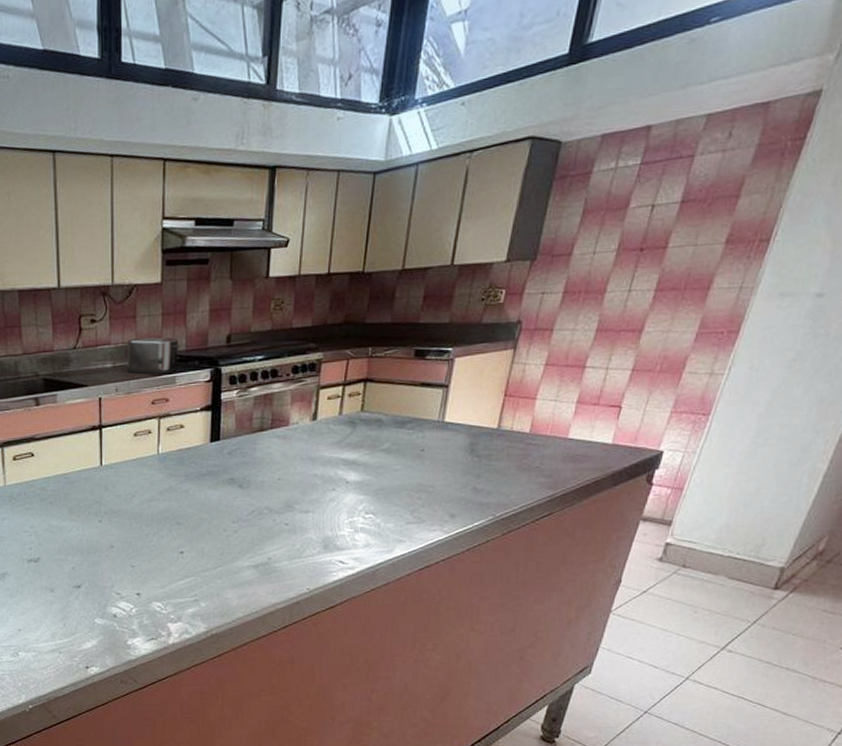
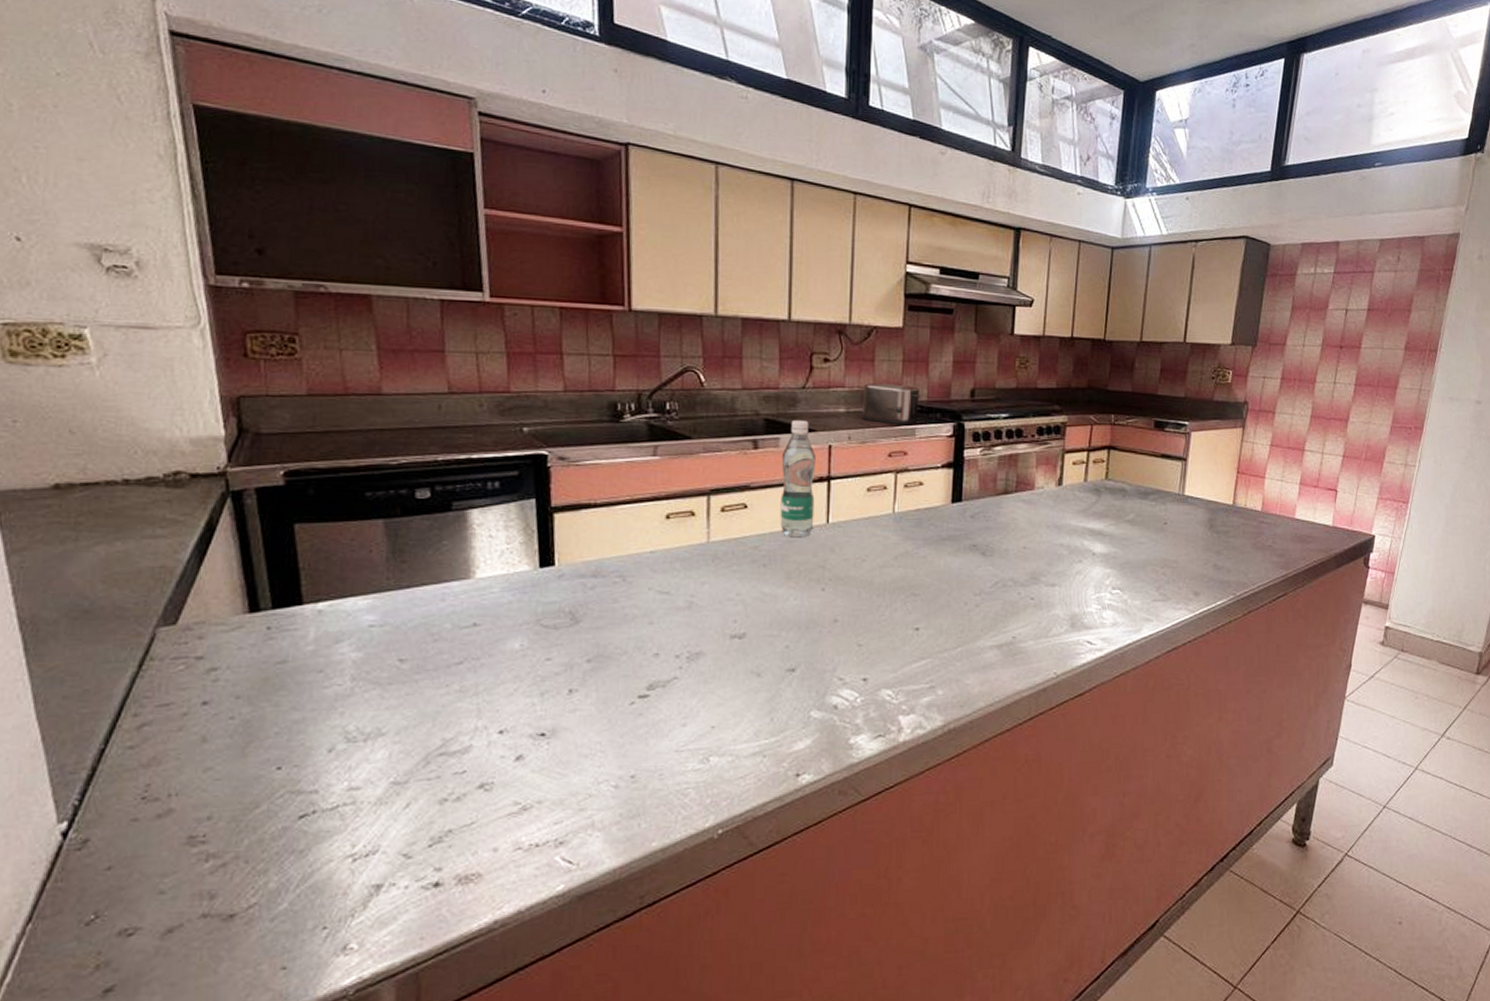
bottle: none [59,377,90,479] -> present [780,419,816,538]

